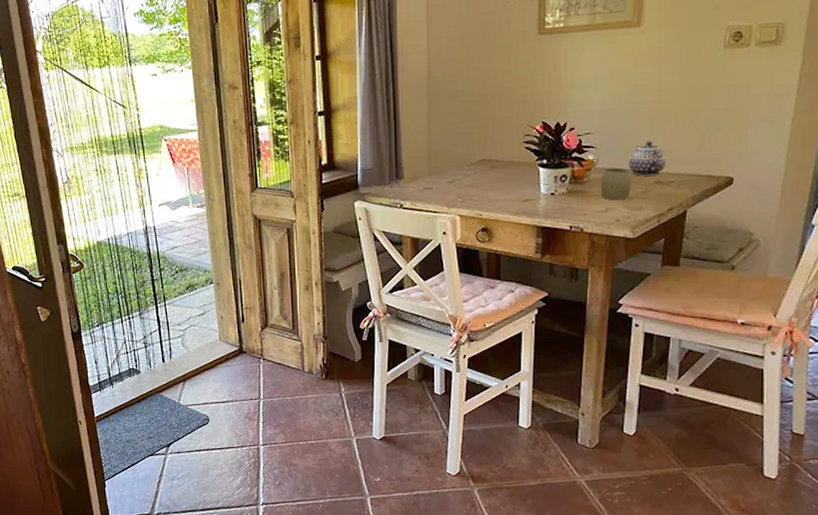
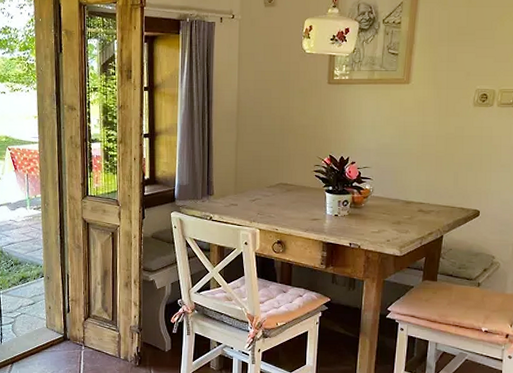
mug: present [600,167,632,200] -> none [375,196,401,224]
teapot: present [628,141,666,176] -> none [397,177,428,205]

